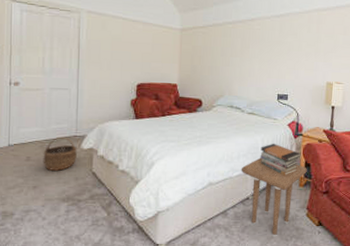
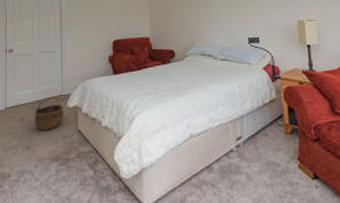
side table: present [241,157,307,237] -> none [220,105,292,194]
book stack: present [260,143,300,176] -> none [238,88,282,124]

